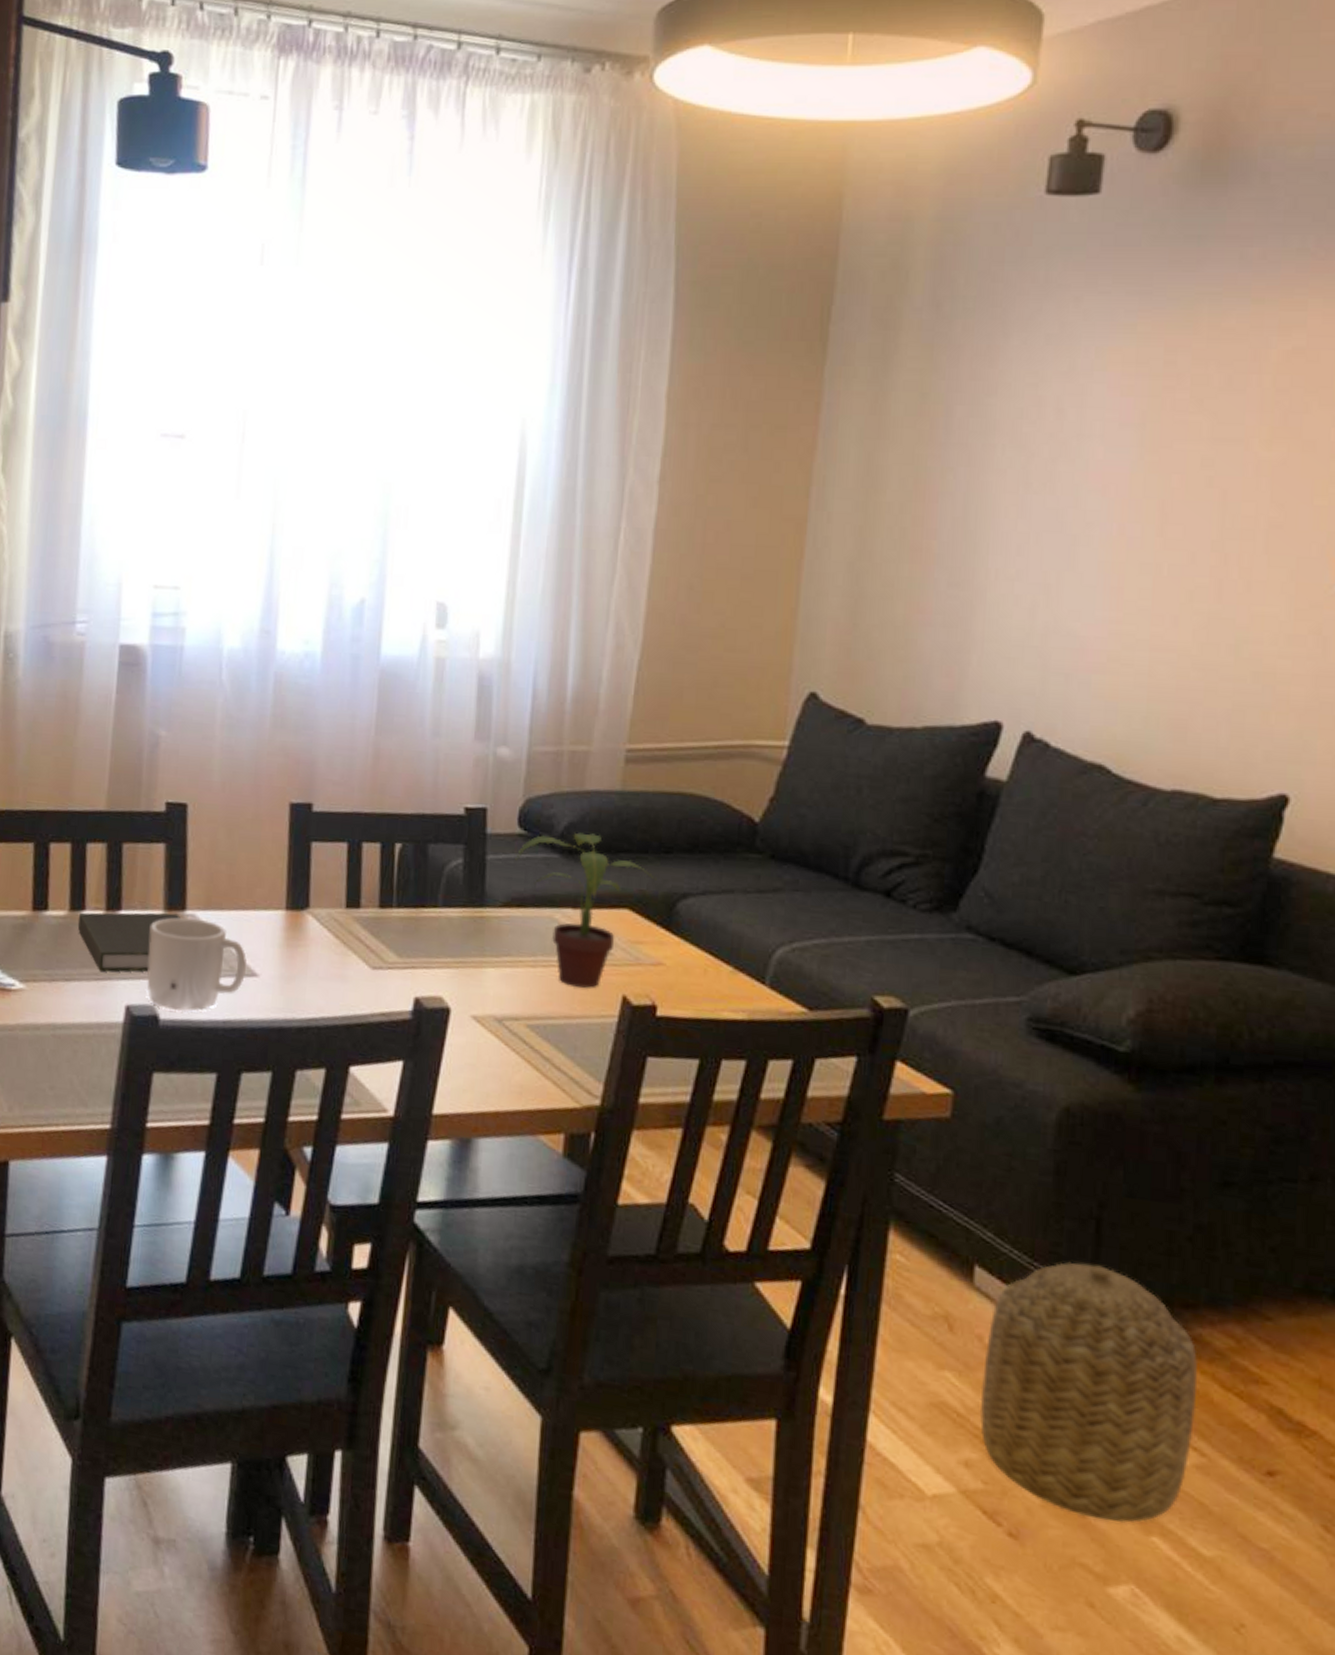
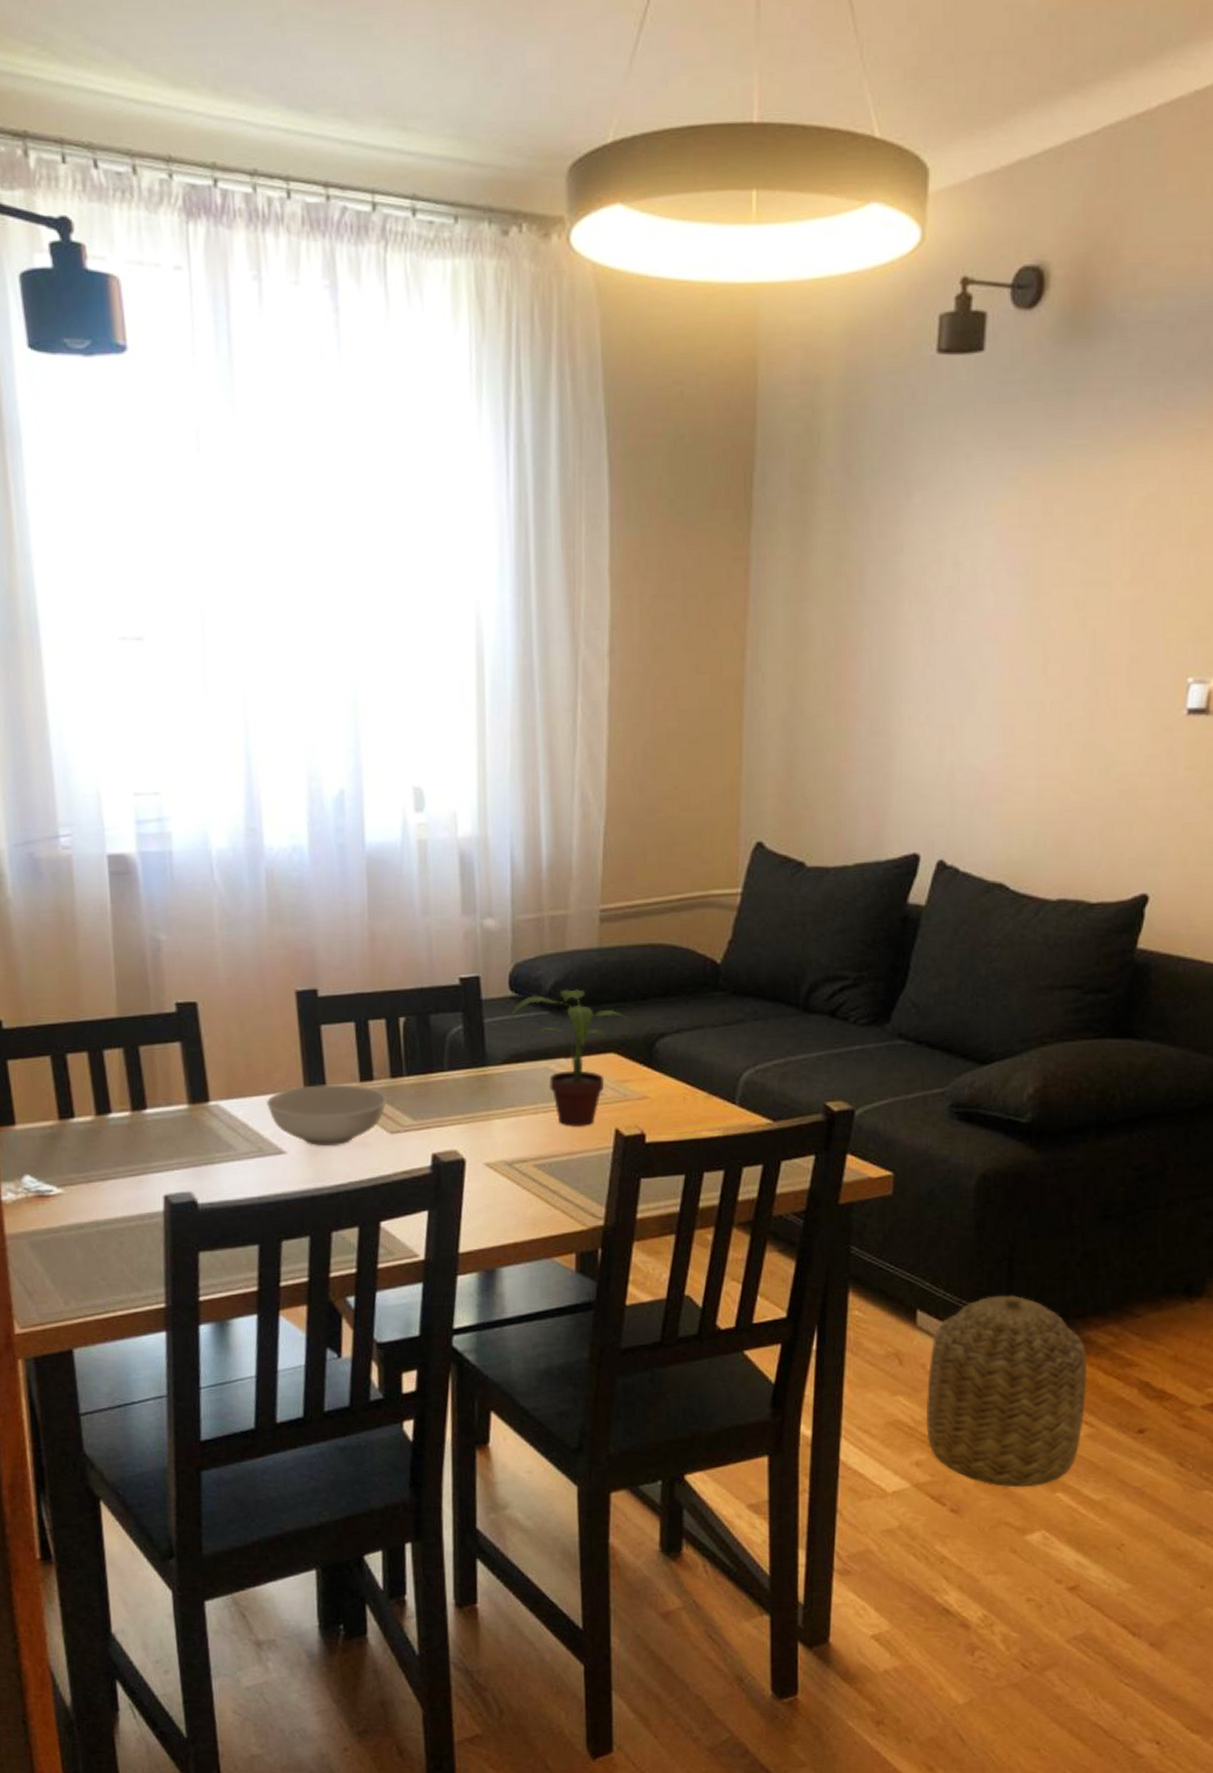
book: present [77,912,180,972] -> none [105,1106,205,1167]
mug: present [147,918,247,1012] -> none [176,1109,274,1195]
bowl: none [244,905,374,976] -> present [265,1084,388,1147]

